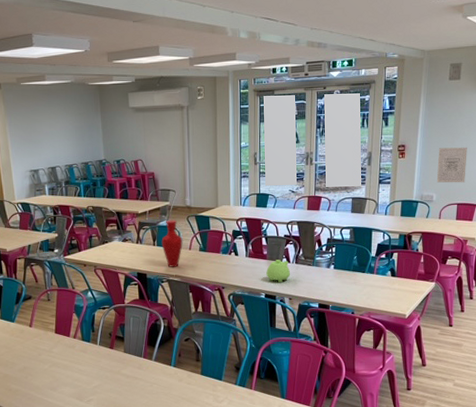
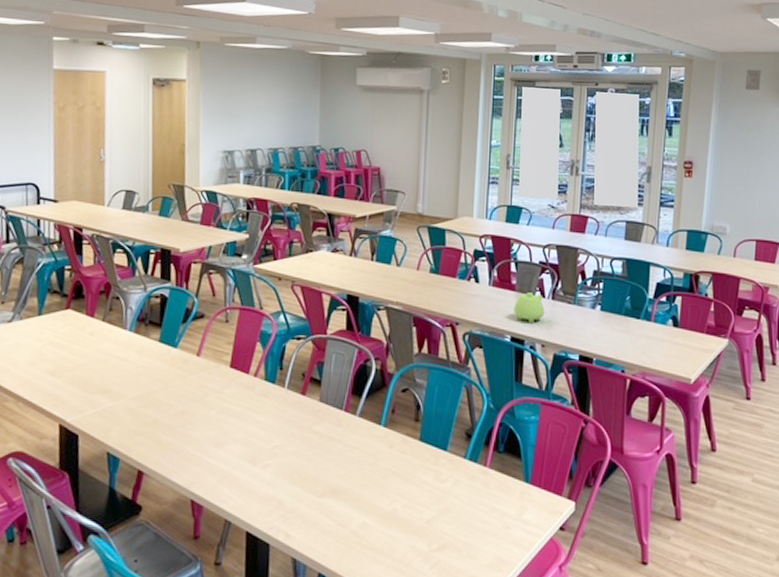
vase: present [161,220,183,267] -> none [381,229,410,291]
wall art: present [436,147,467,183] -> none [730,169,768,215]

